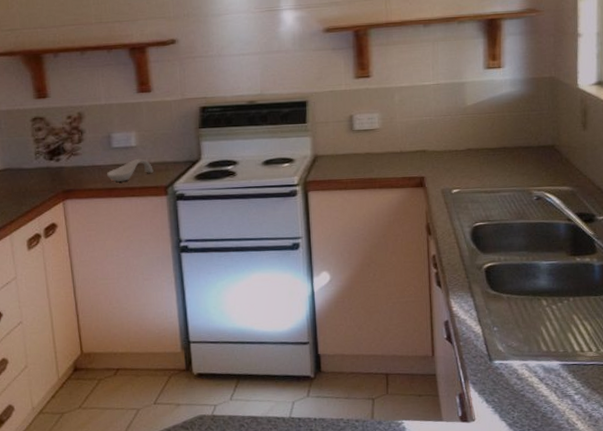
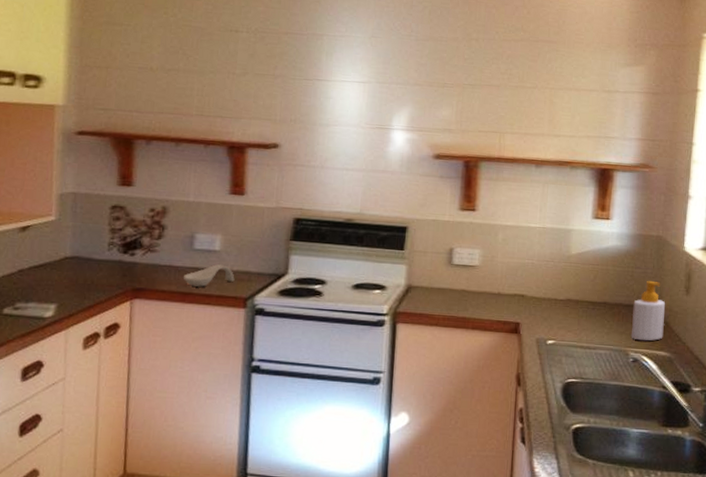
soap bottle: none [532,121,565,179] -> present [631,281,666,341]

